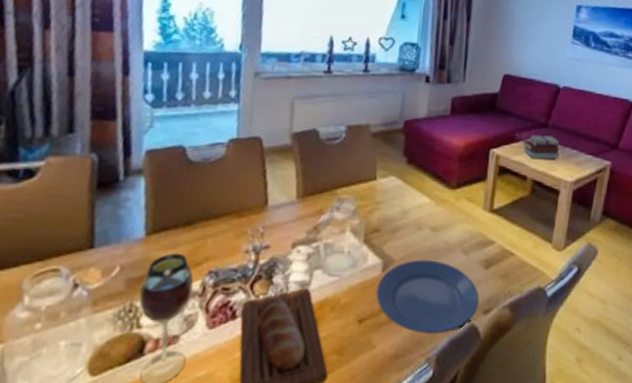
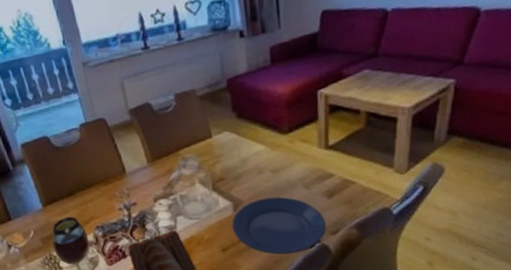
books: present [522,134,560,160] -> none [351,65,394,91]

